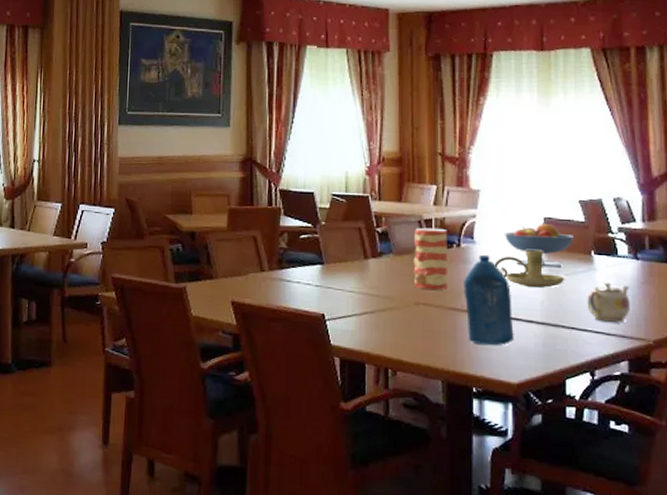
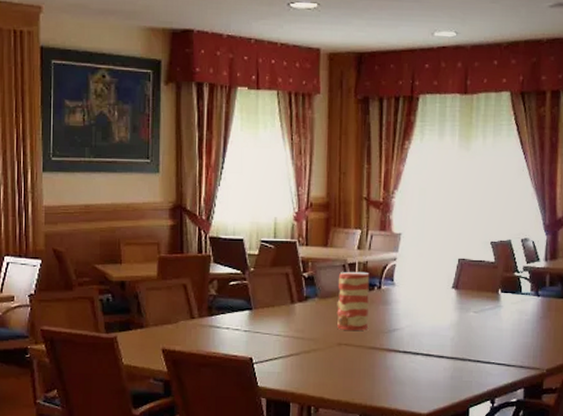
bottle: present [464,254,514,346] -> none [382,295,426,381]
candle holder: present [494,250,564,288] -> none [411,290,473,325]
fruit bowl: present [504,224,575,268] -> none [421,265,485,306]
teapot: present [587,281,630,323] -> none [492,317,530,355]

